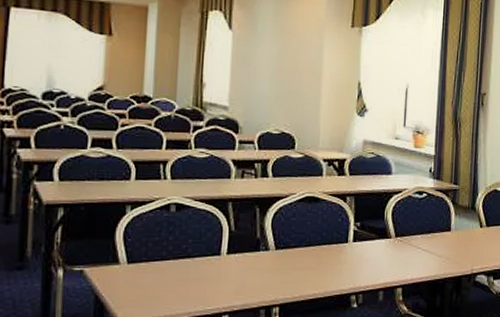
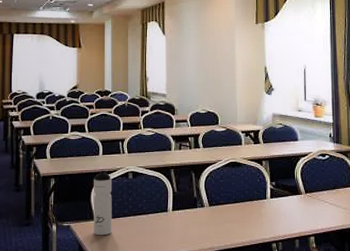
water bottle: none [117,199,147,284] -> present [94,170,112,236]

